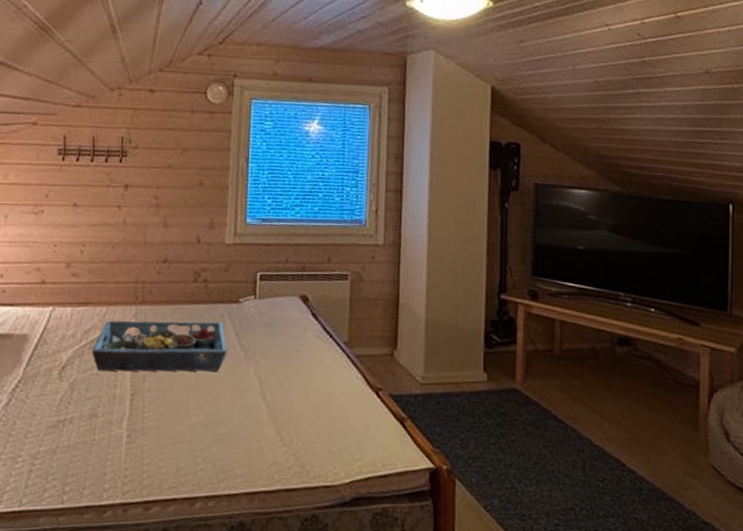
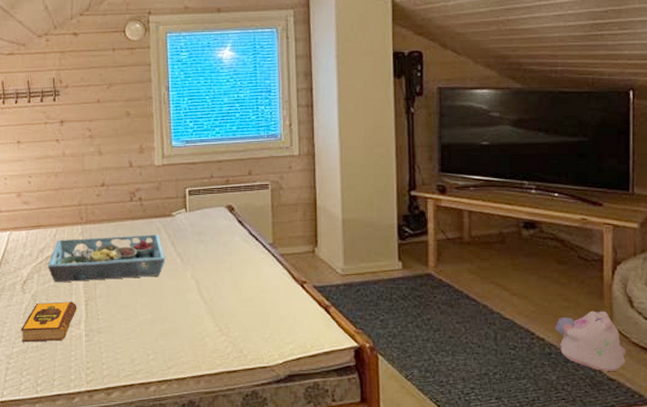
hardback book: none [52,393,121,441] -> present [21,301,77,342]
plush toy: none [648,442,722,513] -> present [555,311,626,371]

